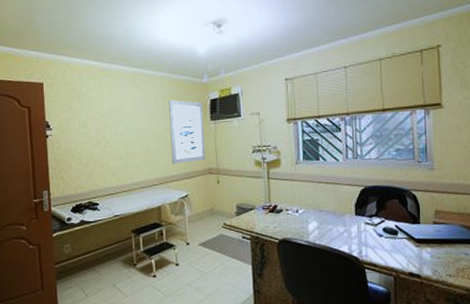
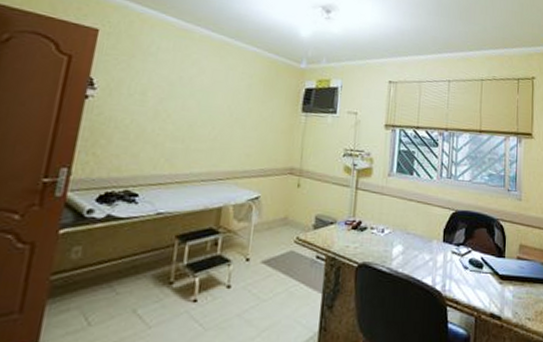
wall art: present [169,99,205,165] -> none [246,80,296,158]

